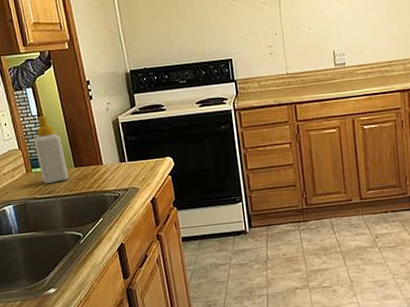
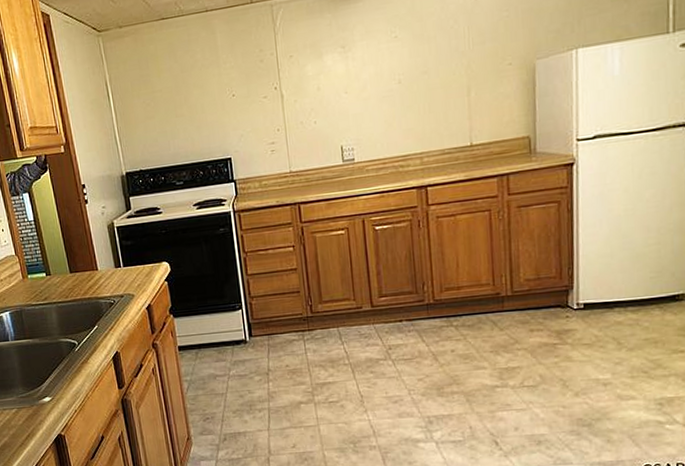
soap bottle: present [34,115,69,184] -> none [30,221,65,290]

